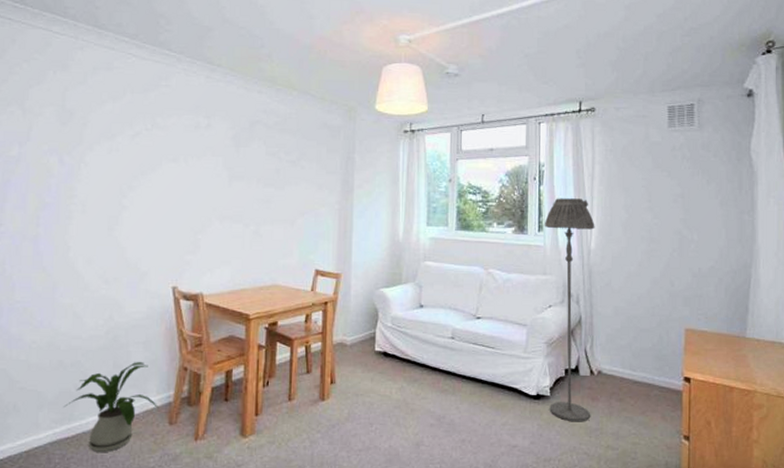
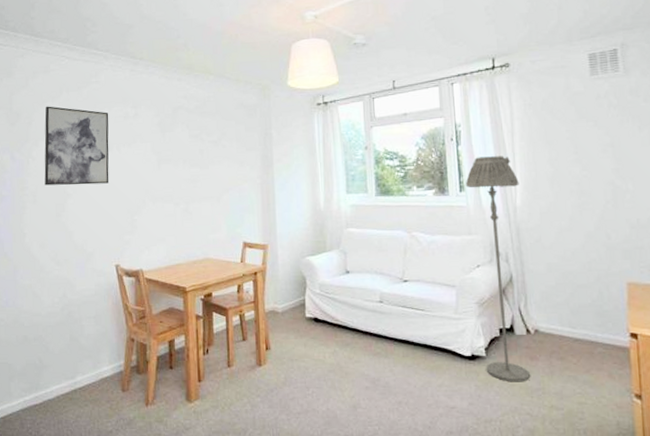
house plant: present [63,362,159,452] -> none [31,335,112,417]
wall art: none [97,107,178,198] -> present [44,106,109,186]

